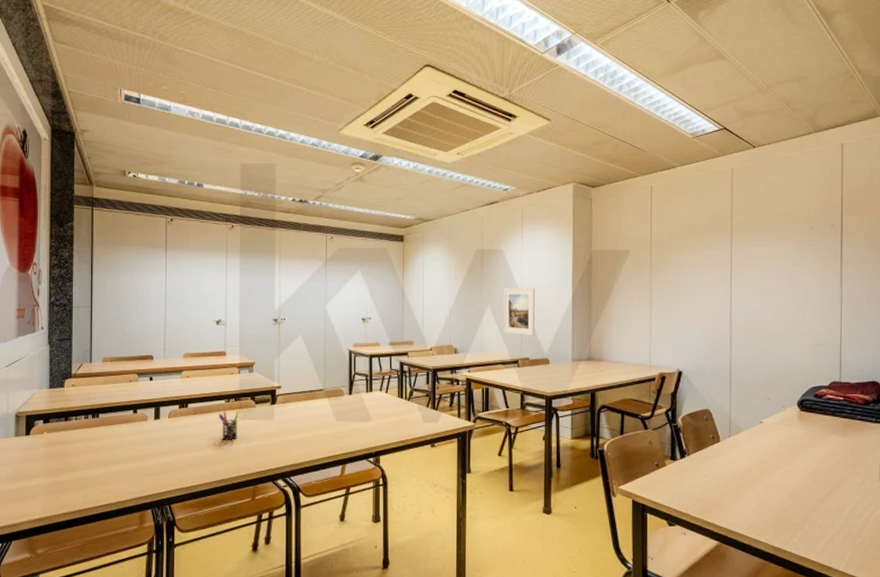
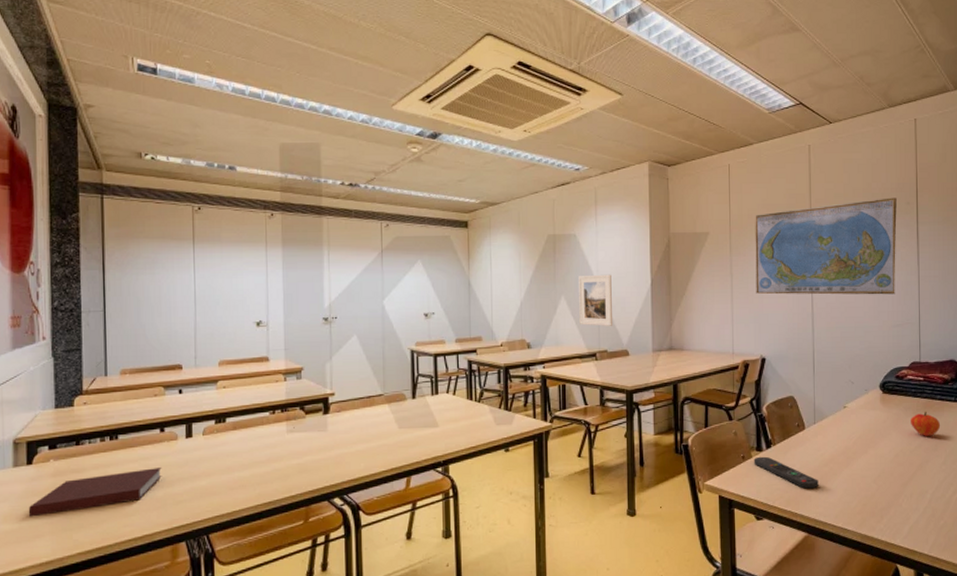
notebook: none [25,444,134,480] -> present [28,468,162,517]
pen holder: present [218,410,239,441] -> none [262,422,287,458]
remote control: none [667,465,732,499] -> present [753,456,819,489]
world map: none [674,220,820,315] -> present [755,197,897,295]
fruit: none [829,430,860,455] -> present [911,411,941,436]

